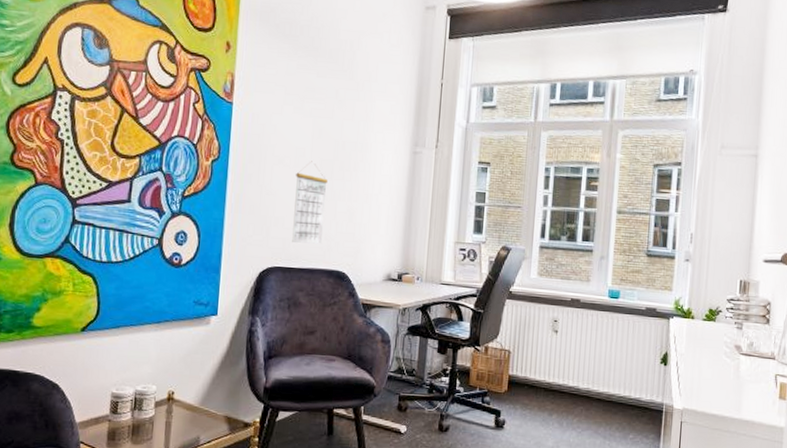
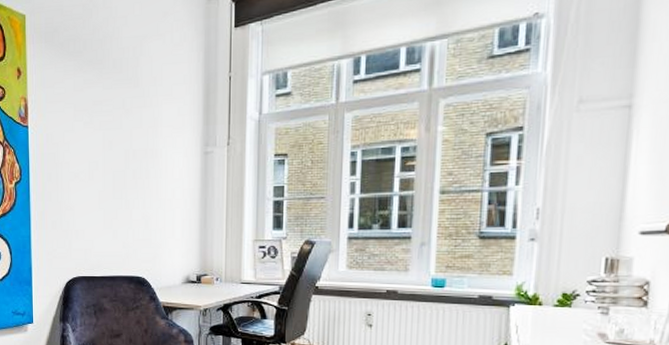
calendar: present [292,161,328,244] -> none [91,173,121,252]

